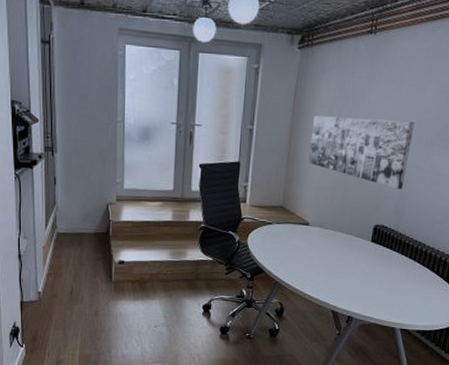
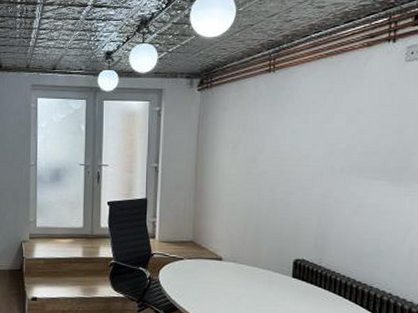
wall art: present [308,116,415,189] -> none [216,151,326,221]

